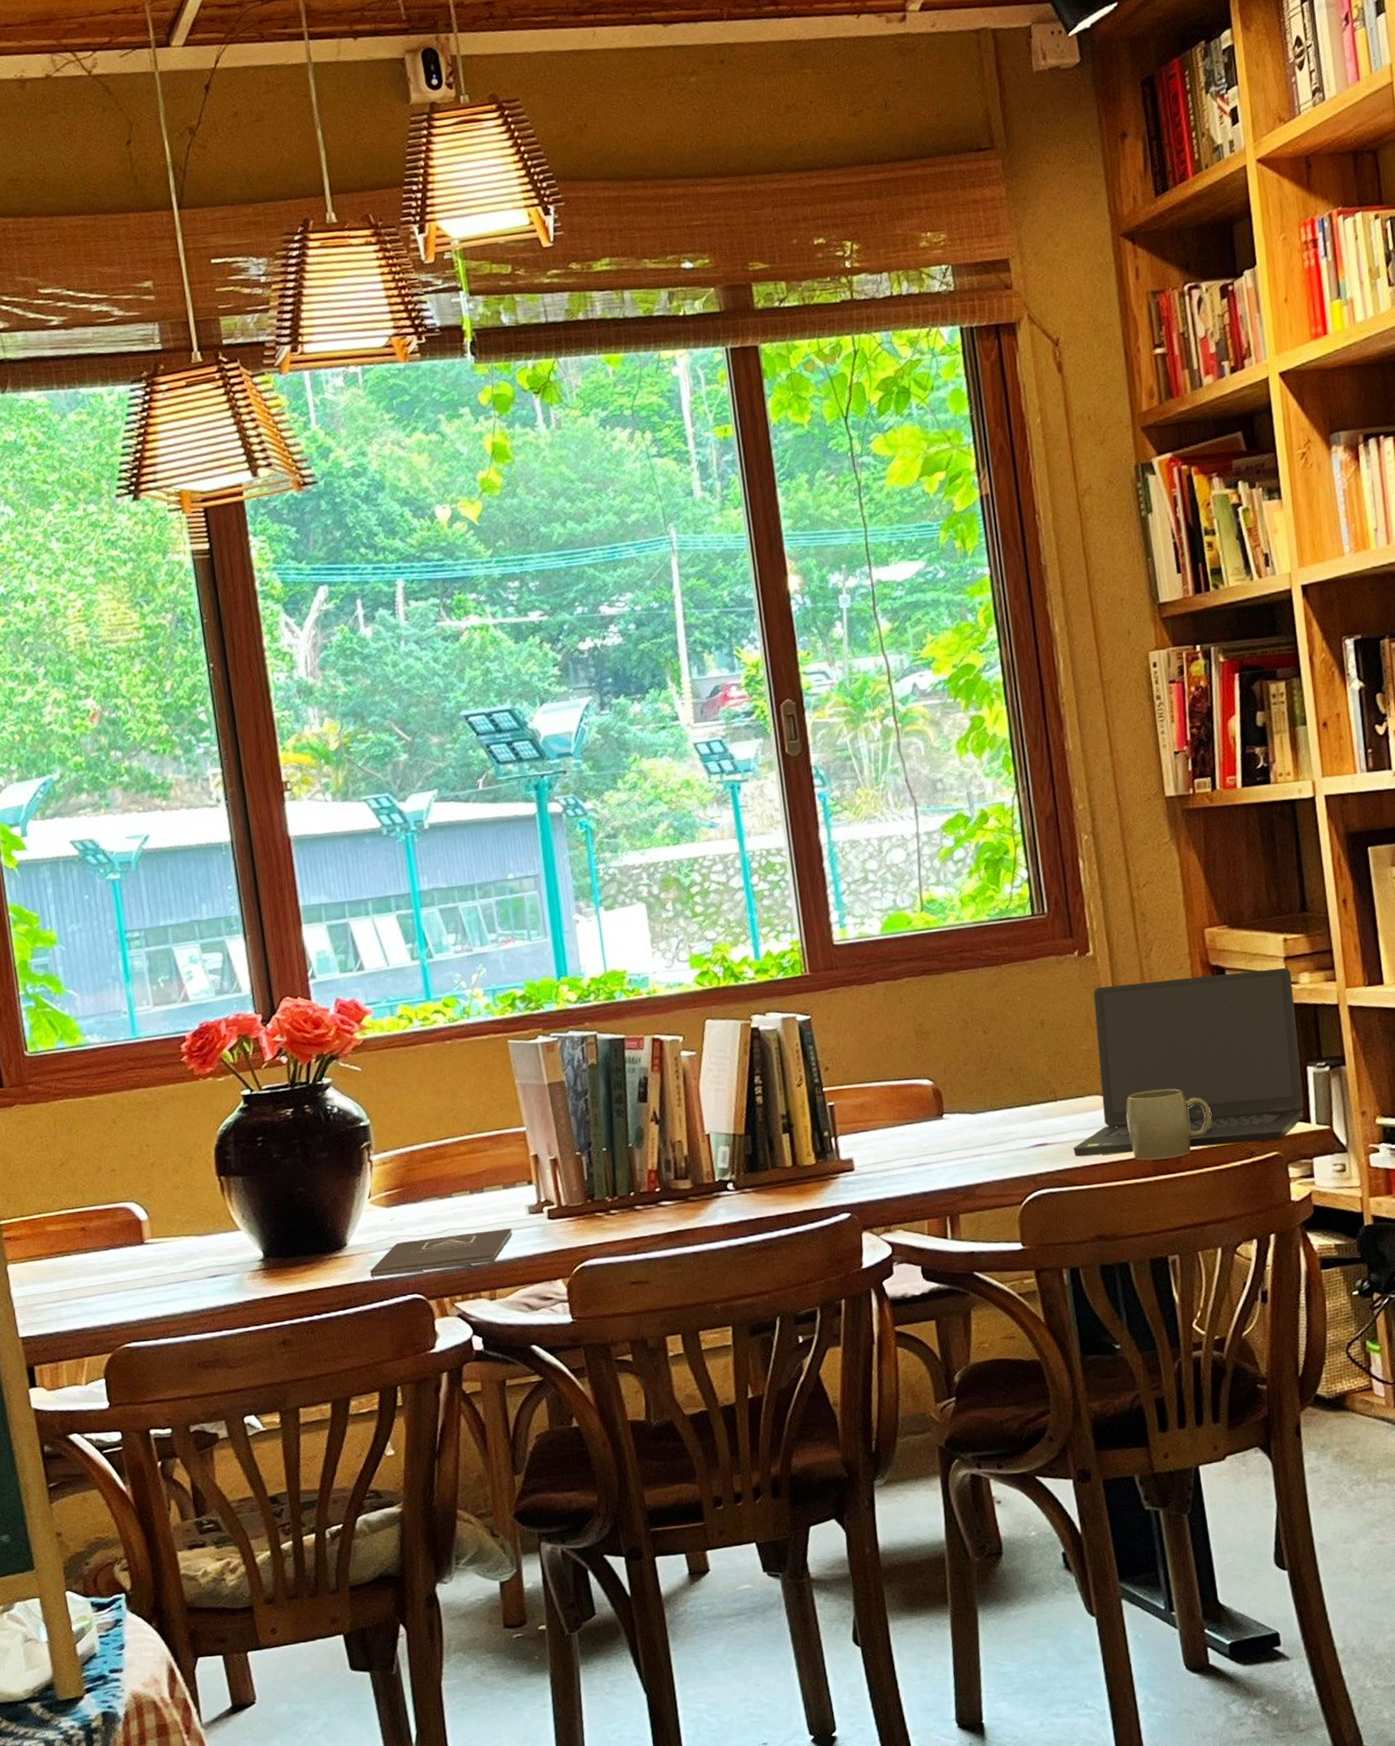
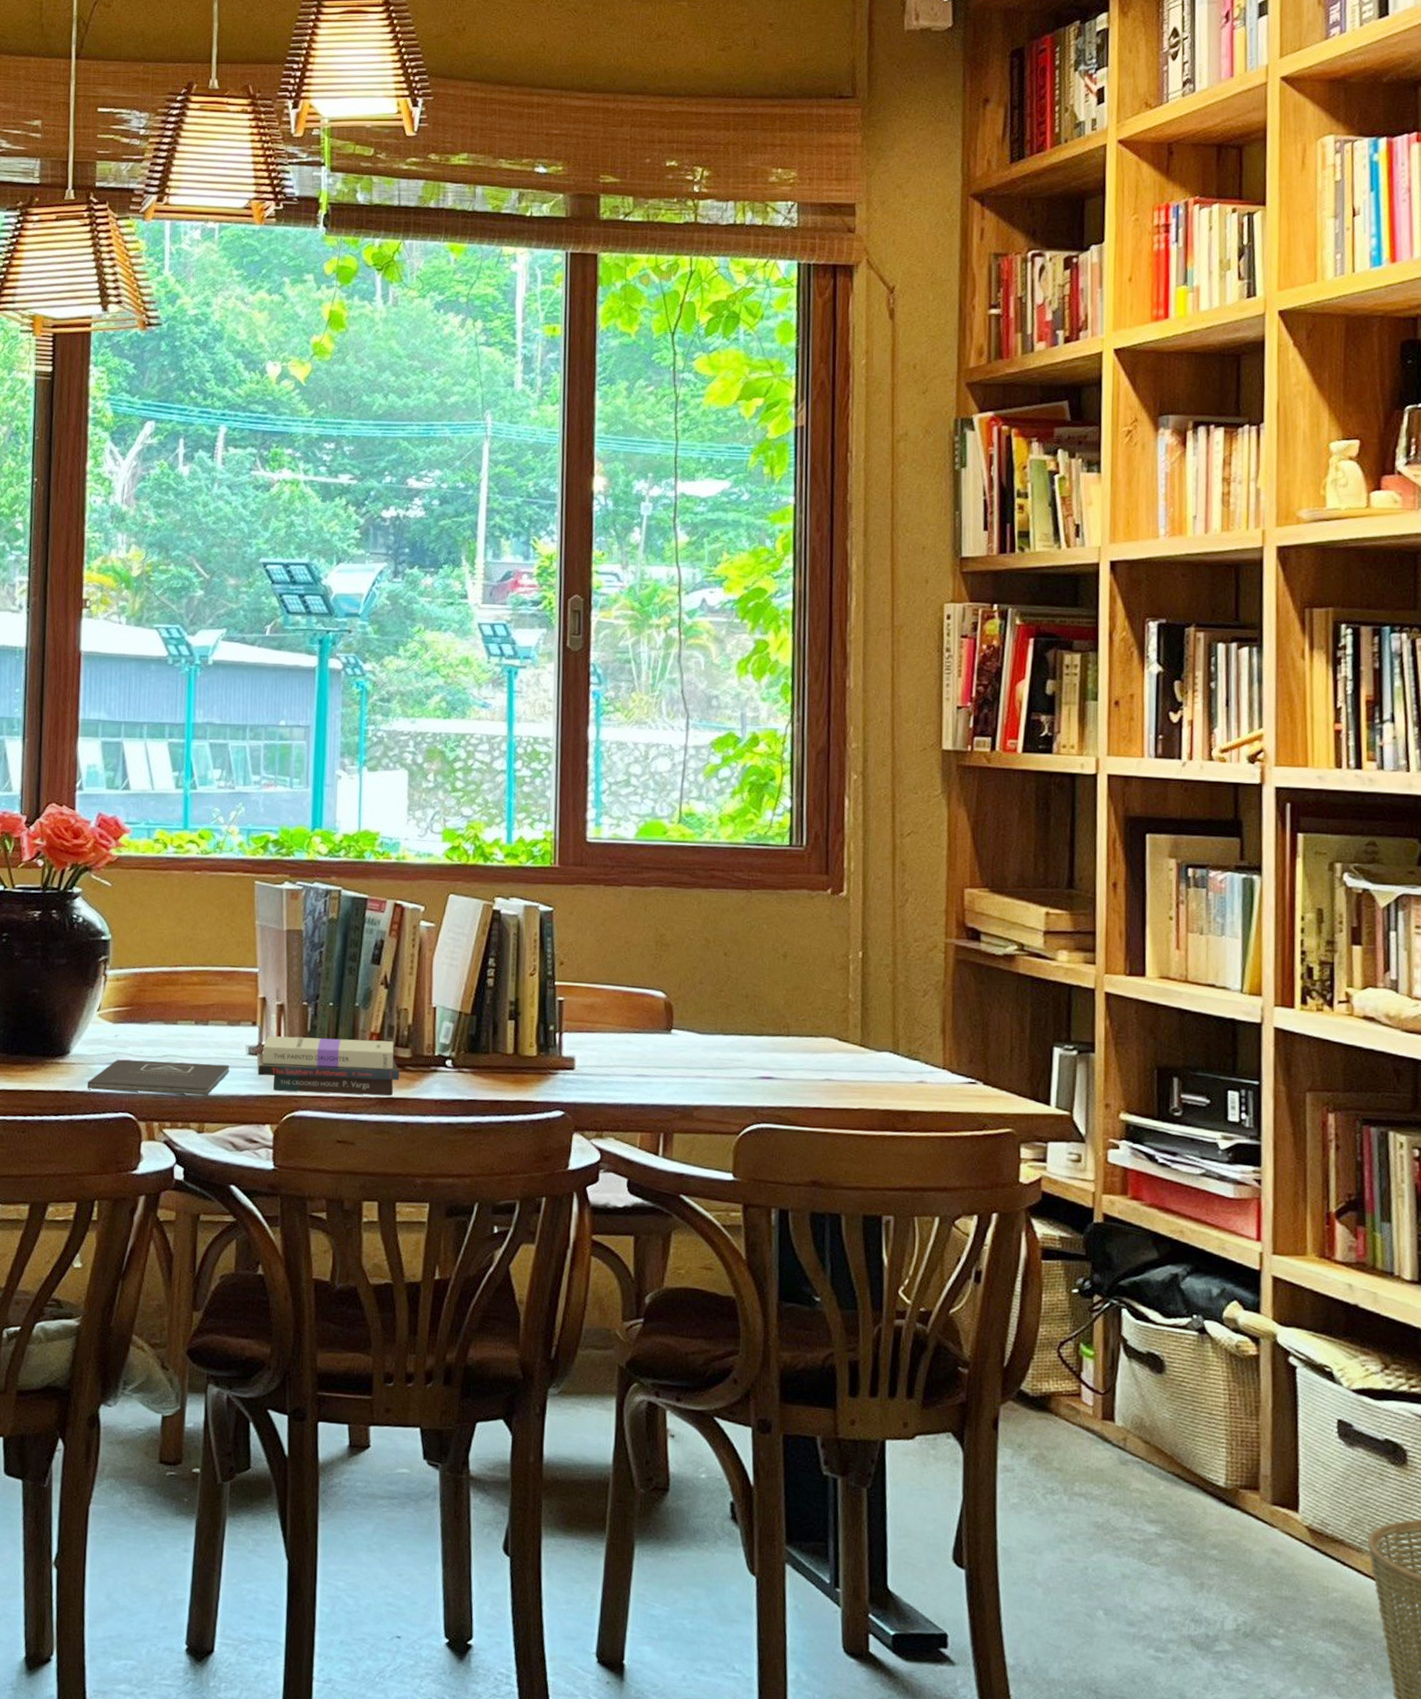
books: none [537,1175,684,1245] -> present [256,1036,400,1096]
laptop: present [1073,967,1304,1157] -> none [799,928,1049,1117]
mug: present [1126,1089,1211,1162] -> none [858,1042,947,1117]

